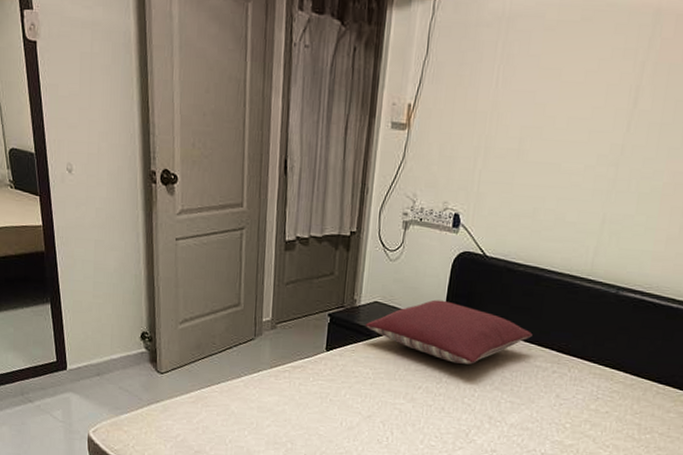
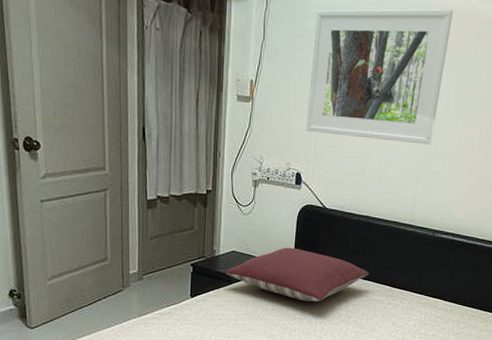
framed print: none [470,9,669,182] -> present [306,9,454,145]

